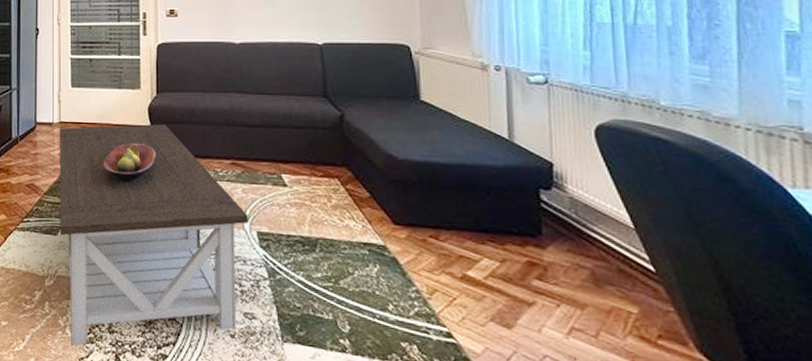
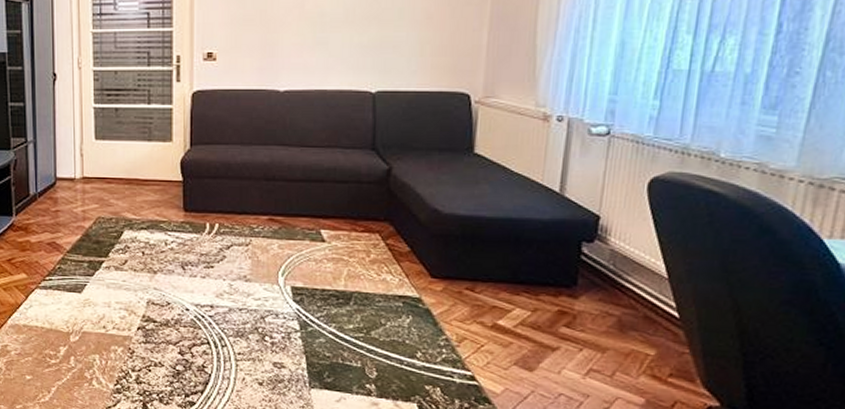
coffee table: present [60,123,249,346] -> none [83,178,283,396]
fruit bowl: present [102,142,157,182] -> none [130,198,189,239]

